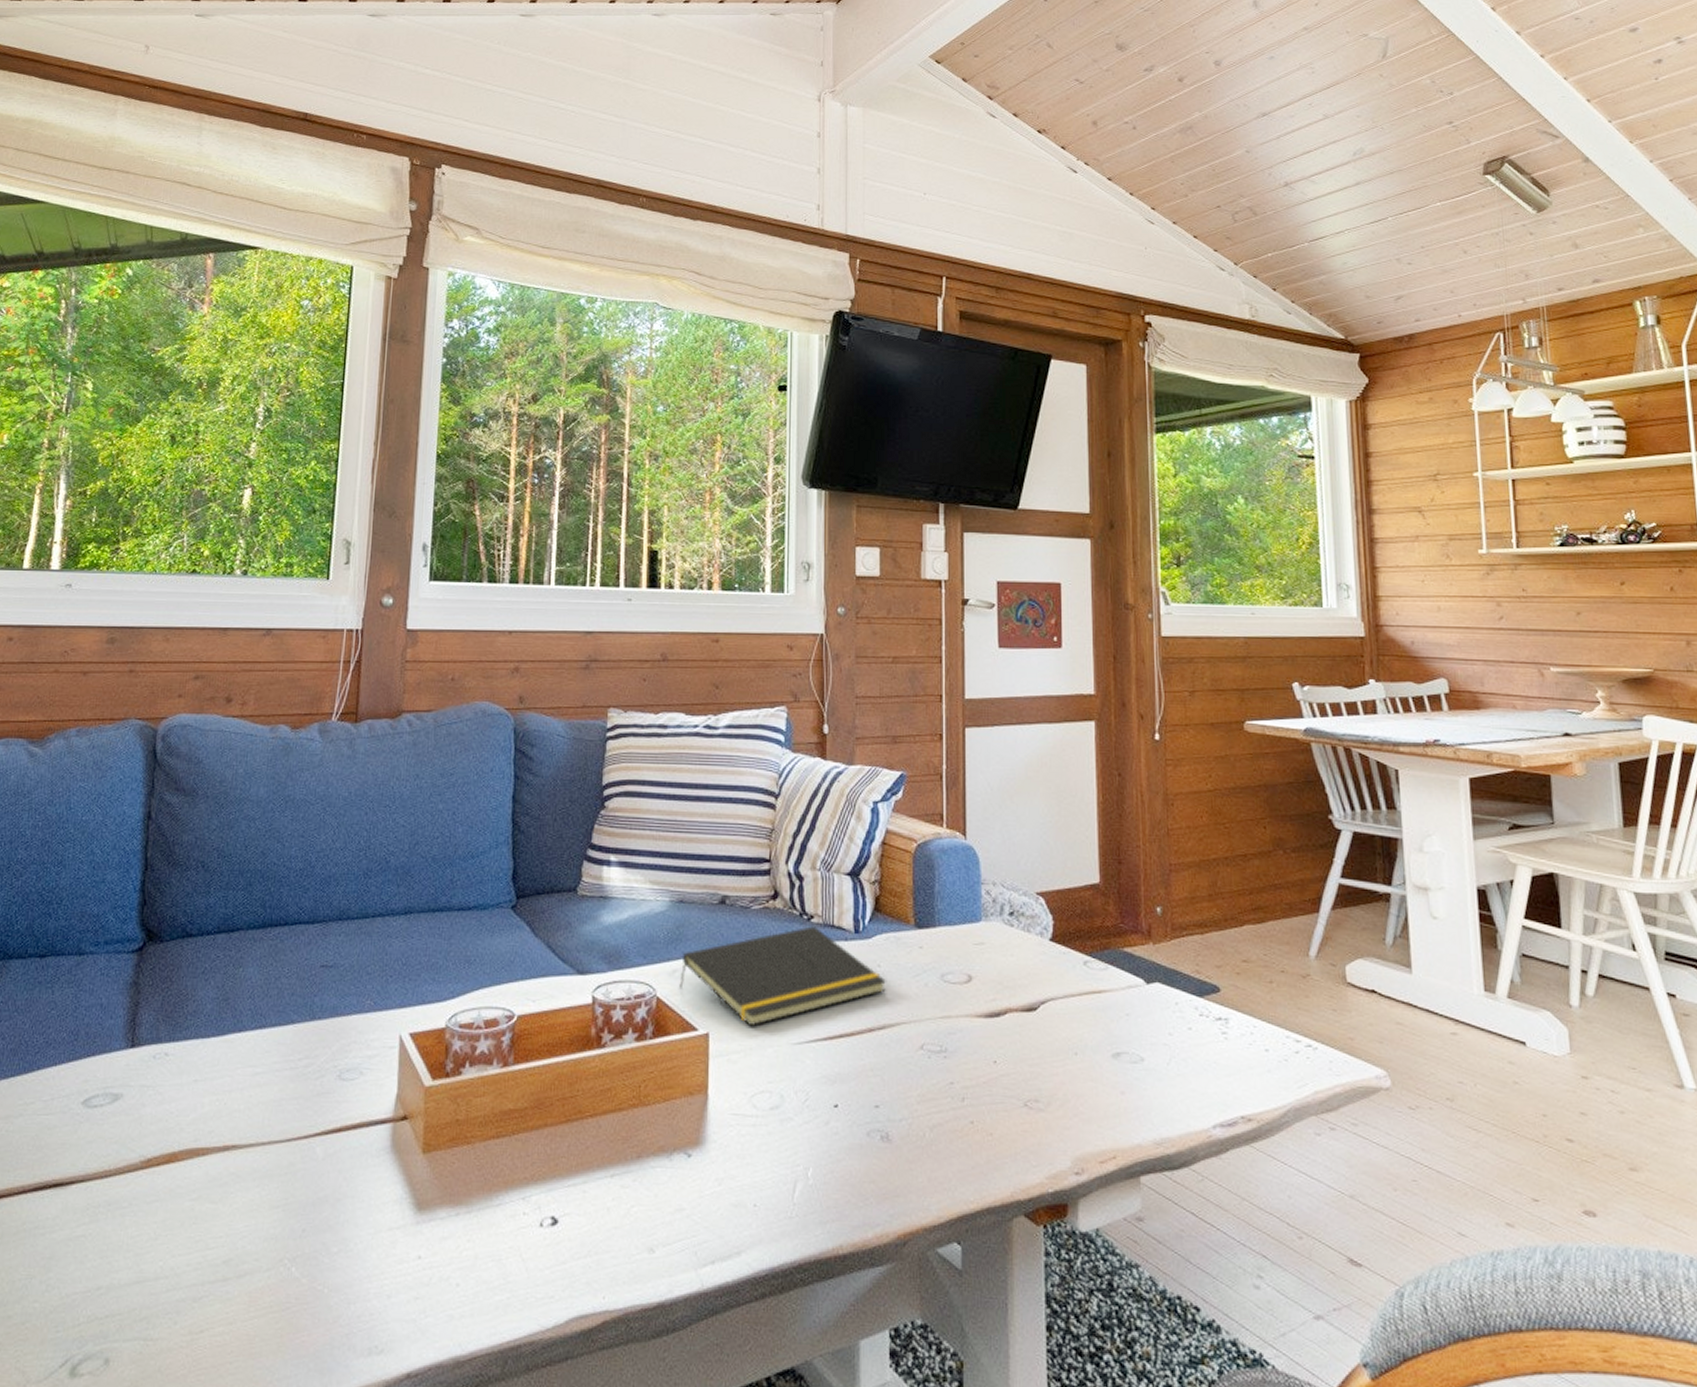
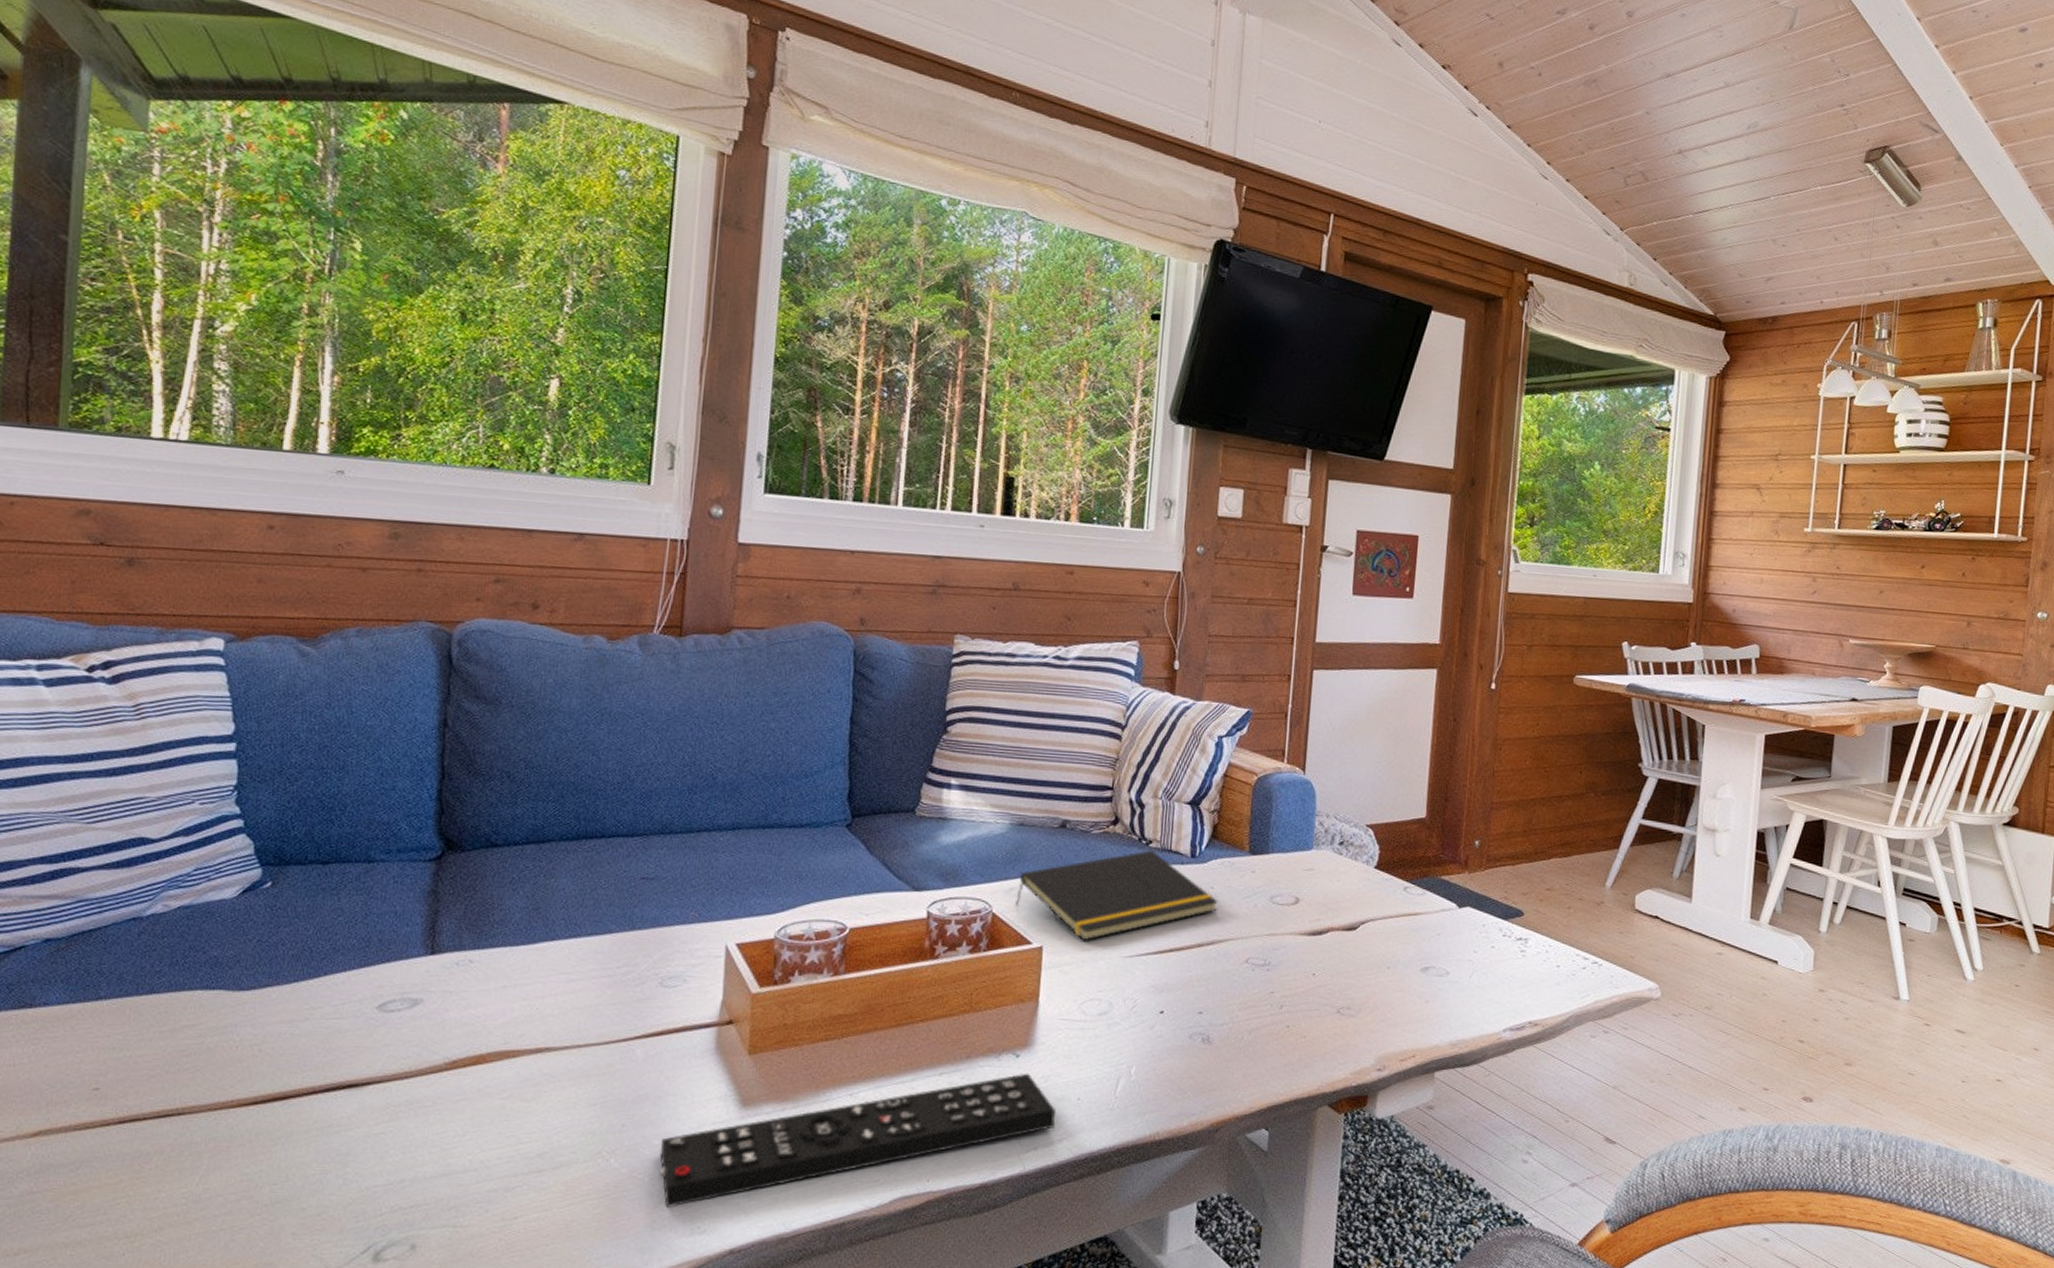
remote control: none [338,1175,731,1323] -> present [659,1073,1055,1207]

